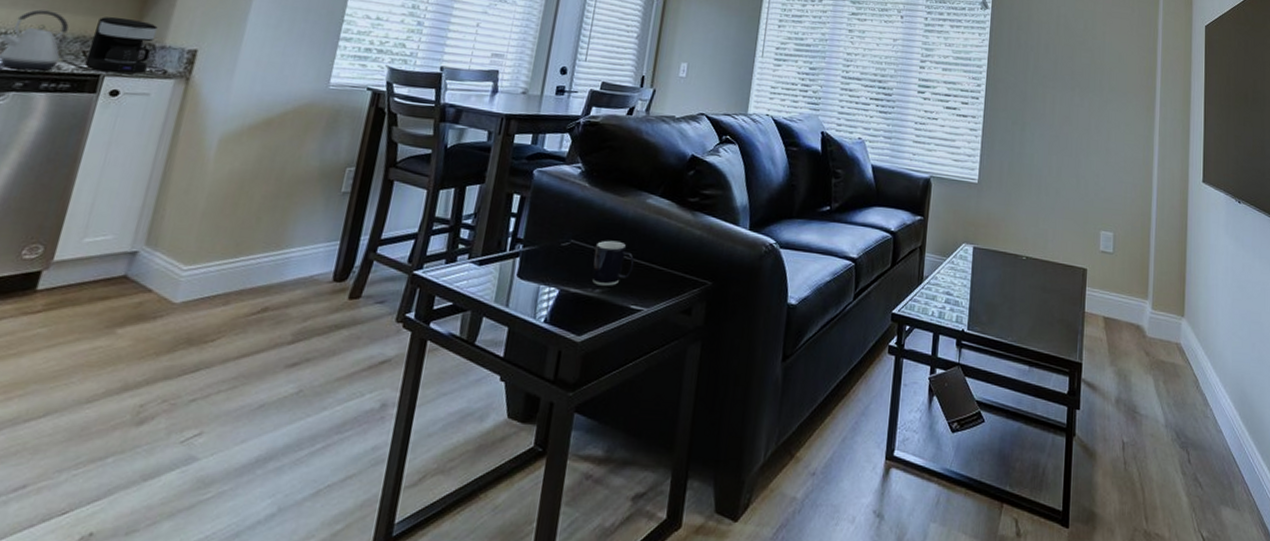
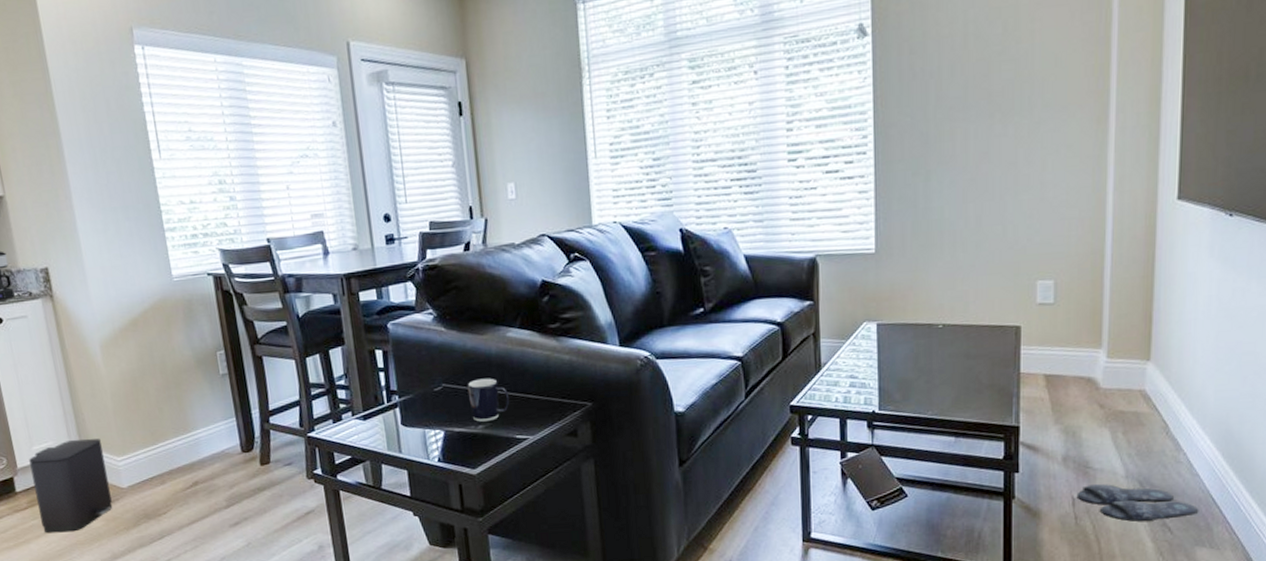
pedal bin: none [48,237,174,349] -> present [29,439,113,533]
slippers: none [1126,429,1223,474] -> present [1076,483,1199,522]

